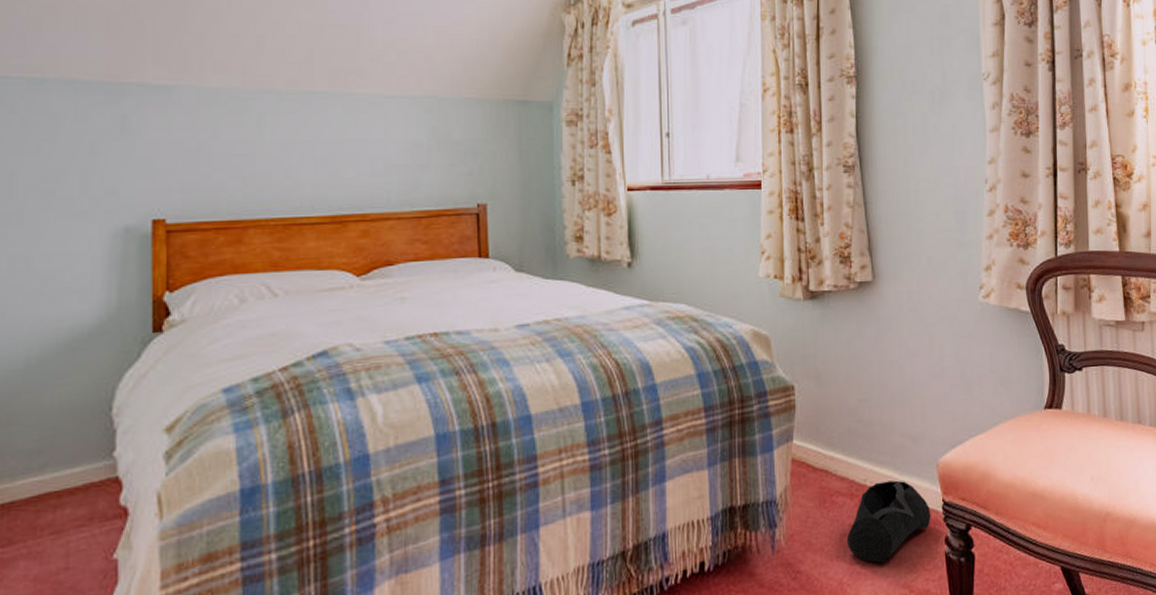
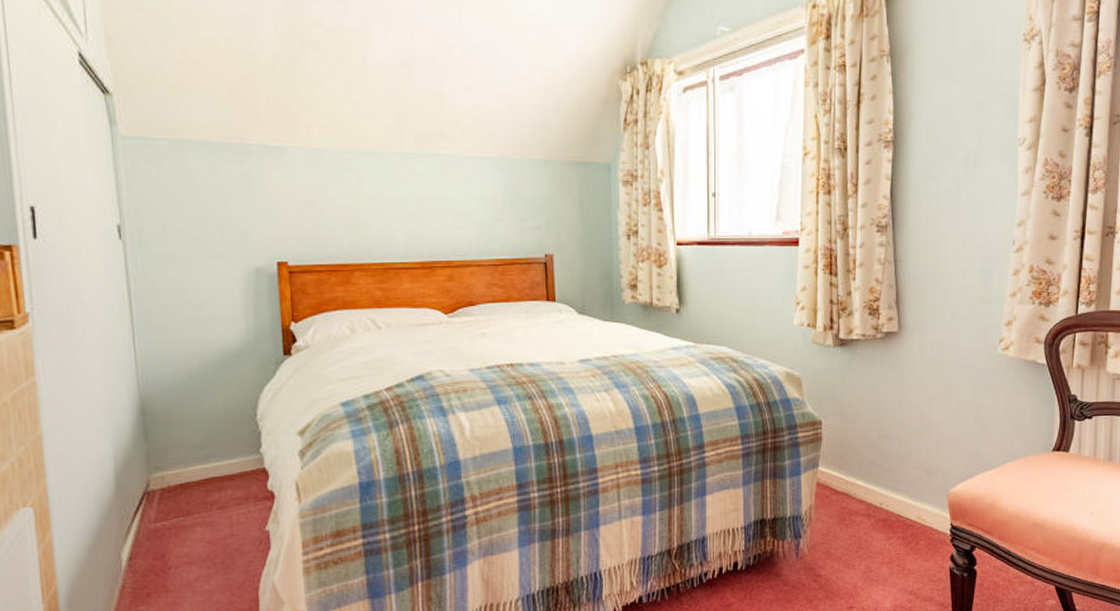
bag: present [846,480,931,563] -> none [862,505,940,573]

